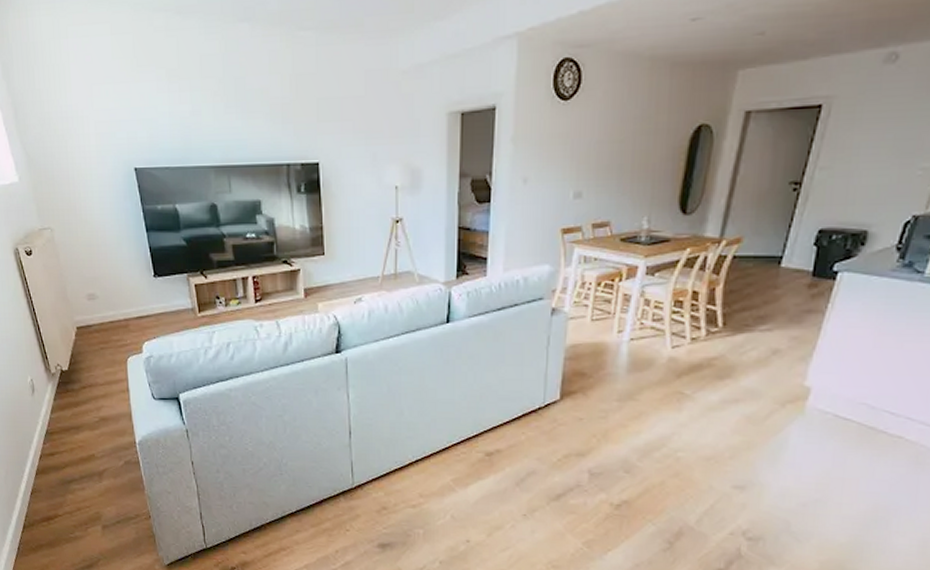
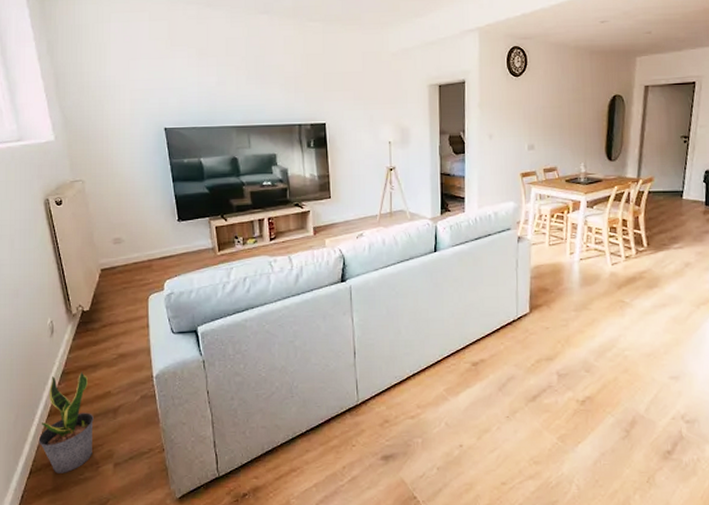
potted plant: none [29,433,81,531] -> present [38,372,94,473]

